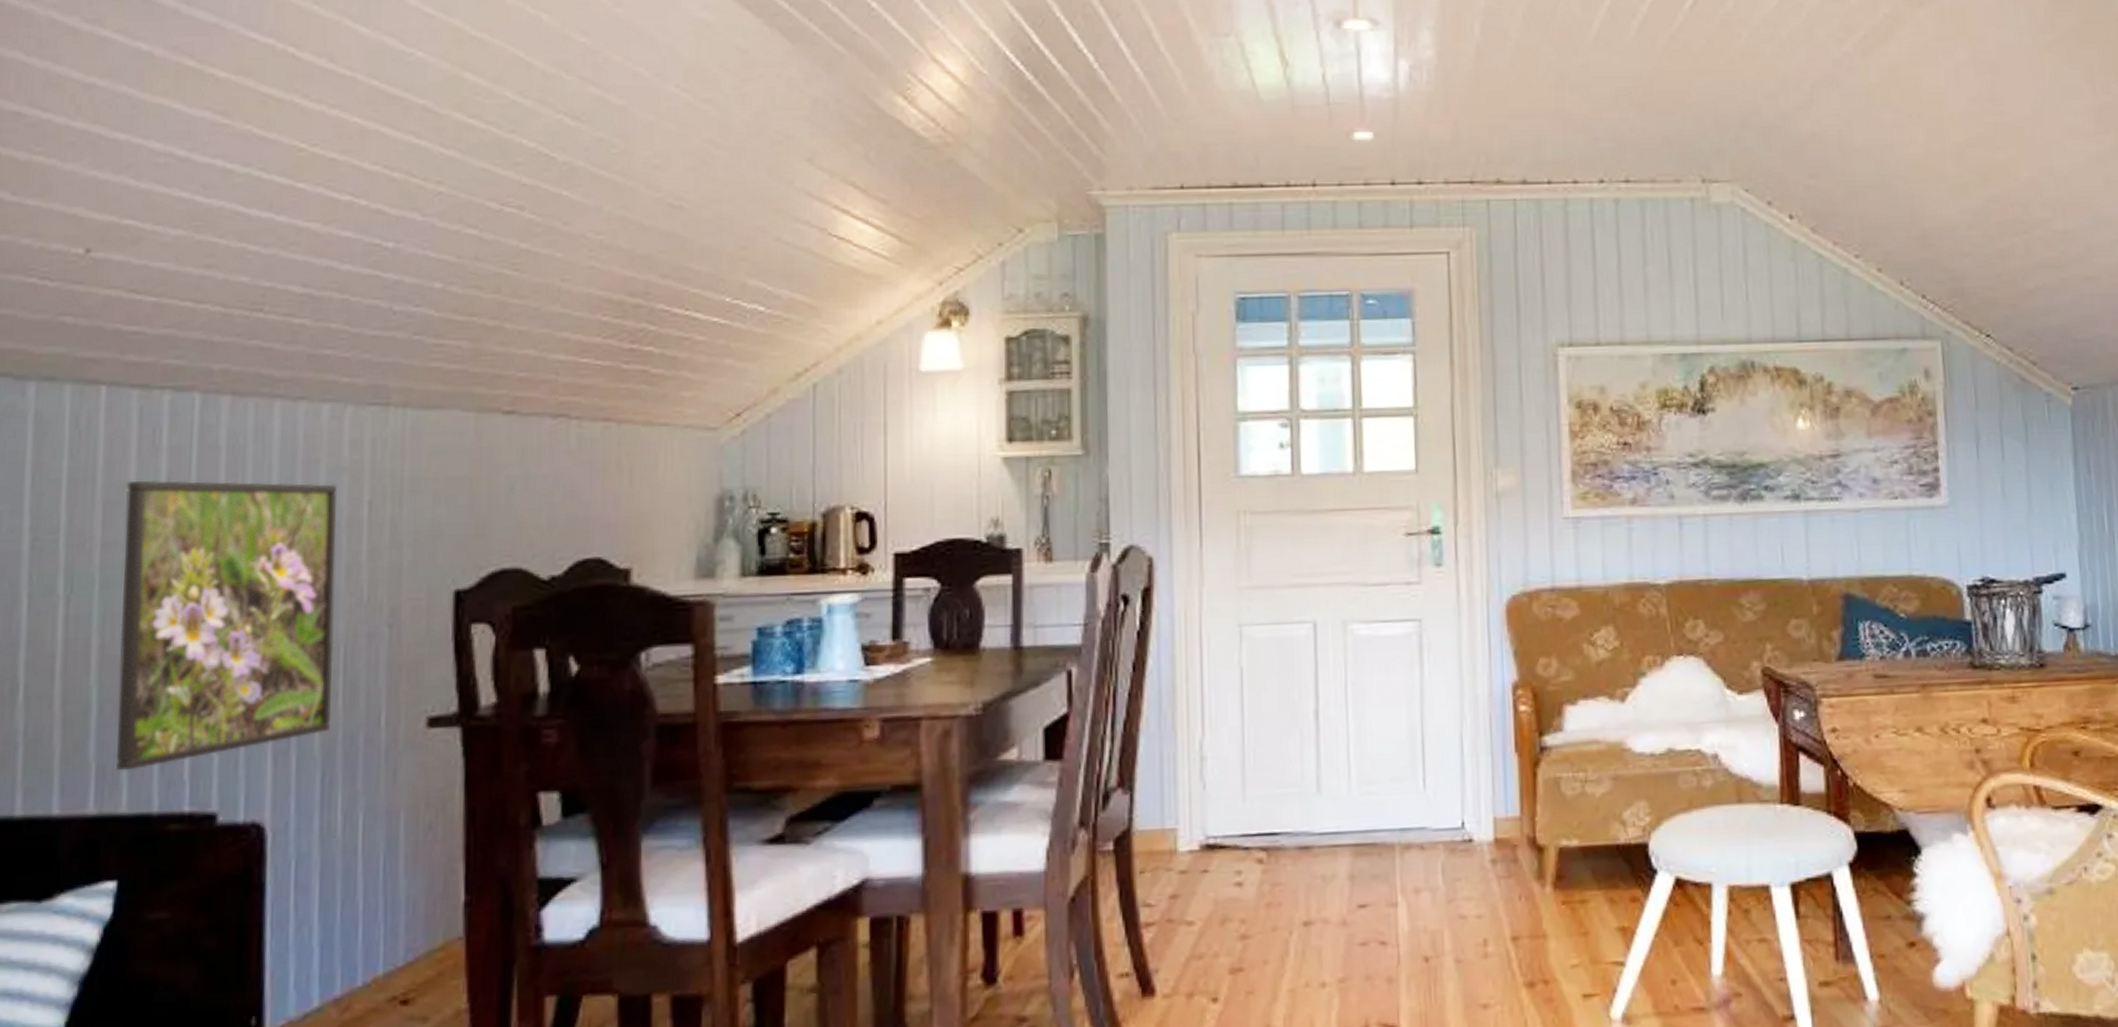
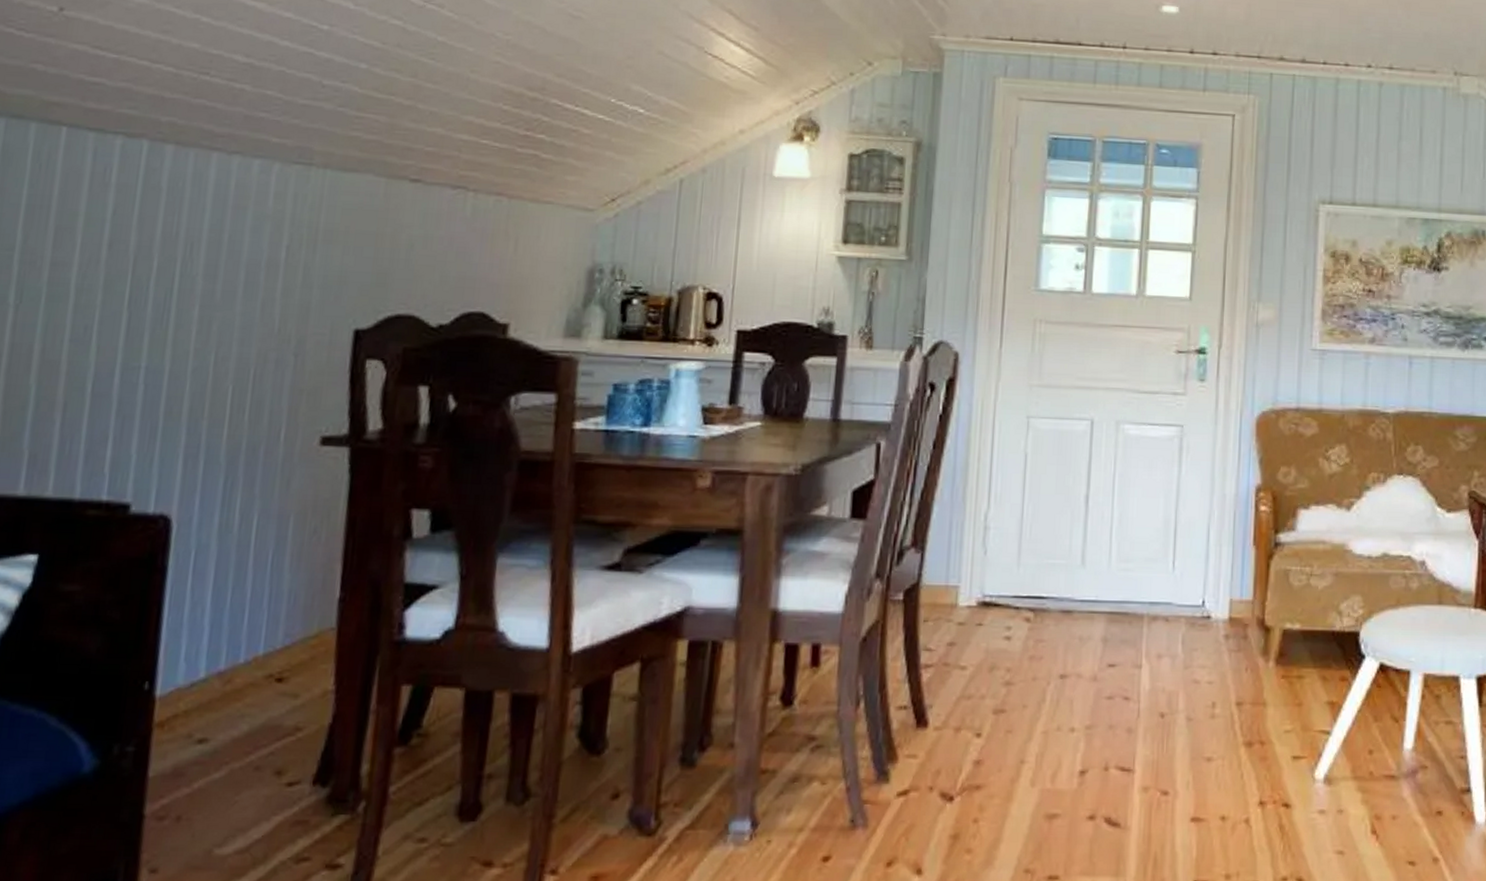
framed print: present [115,480,337,771] -> none [45,210,260,461]

